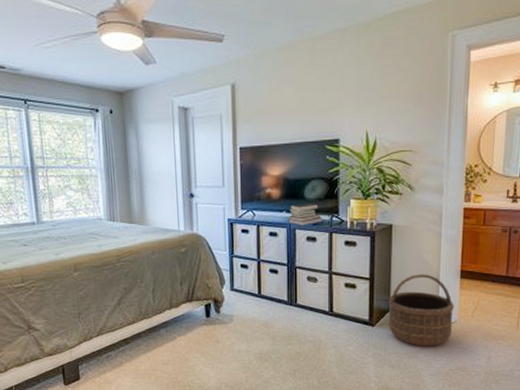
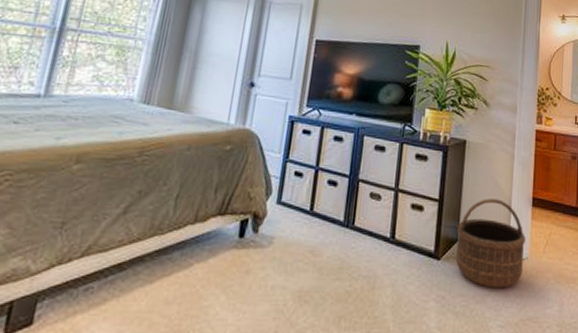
books: present [288,203,323,226] -> none [357,107,395,133]

